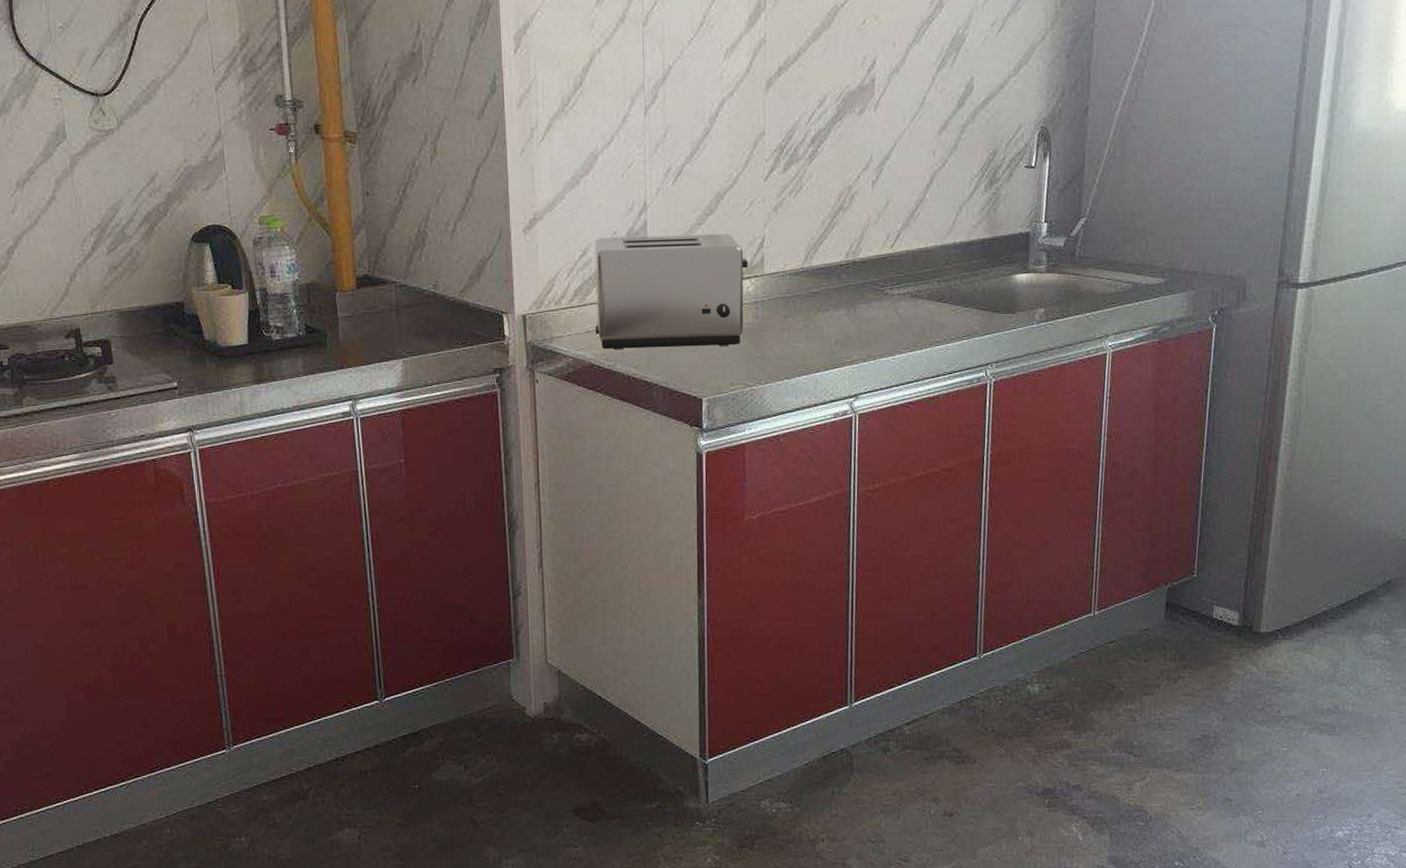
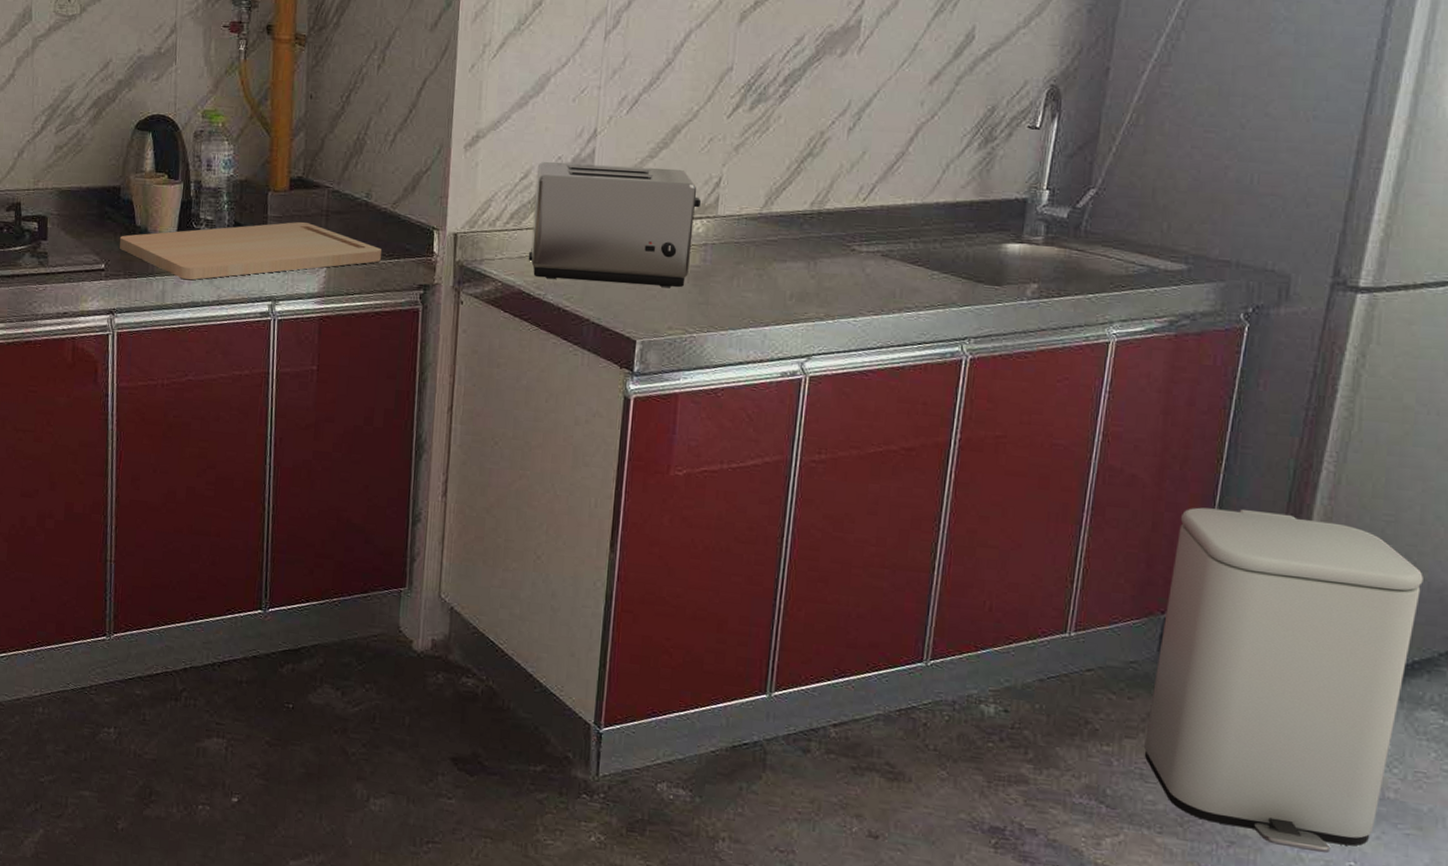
cutting board: none [189,319,456,389] -> present [119,222,382,281]
pedal bin: none [1160,485,1362,766] -> present [1144,507,1423,854]

